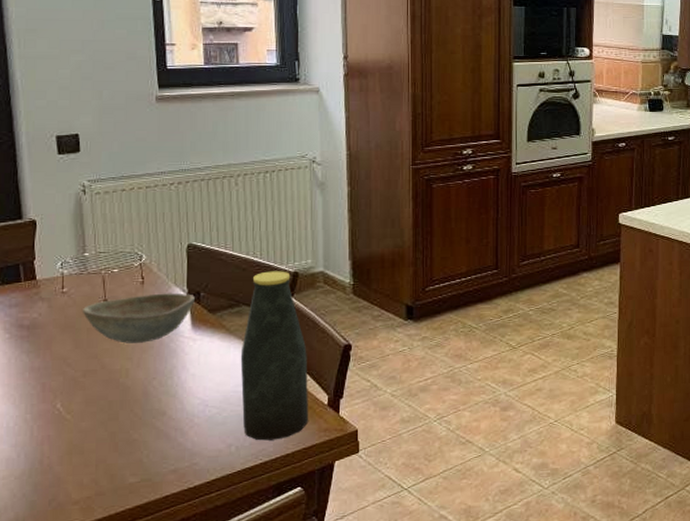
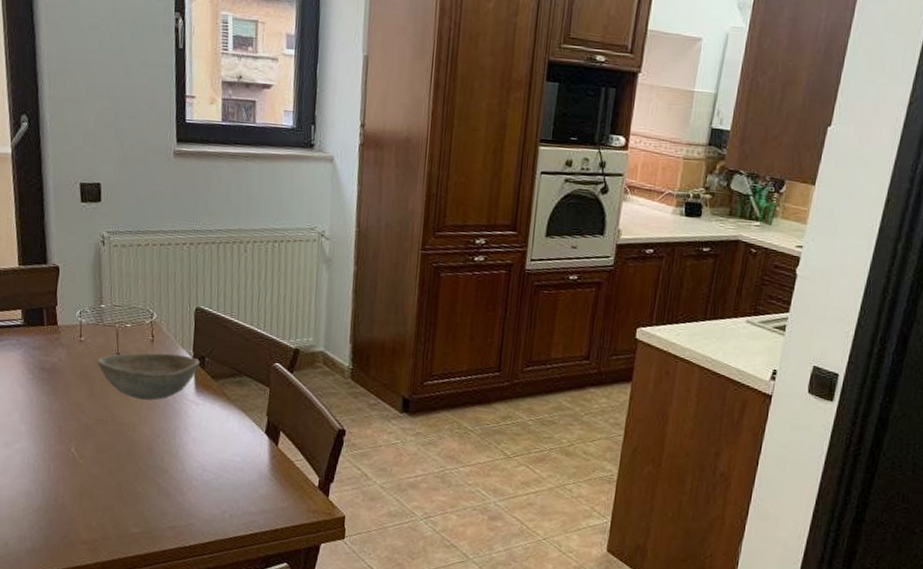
bottle: present [240,271,309,441] -> none [237,344,302,514]

